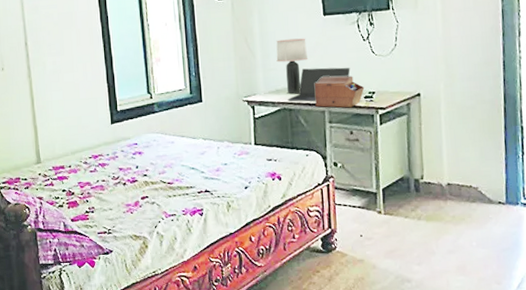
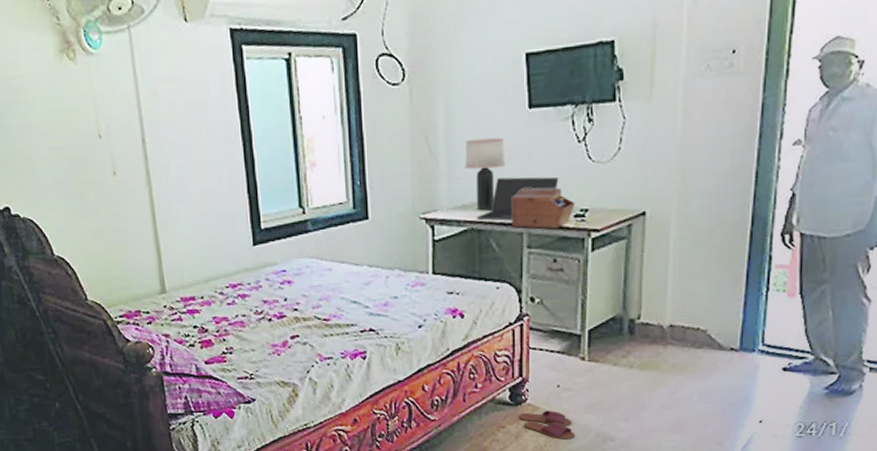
slippers: none [331,256,378,282] -> present [520,410,575,440]

